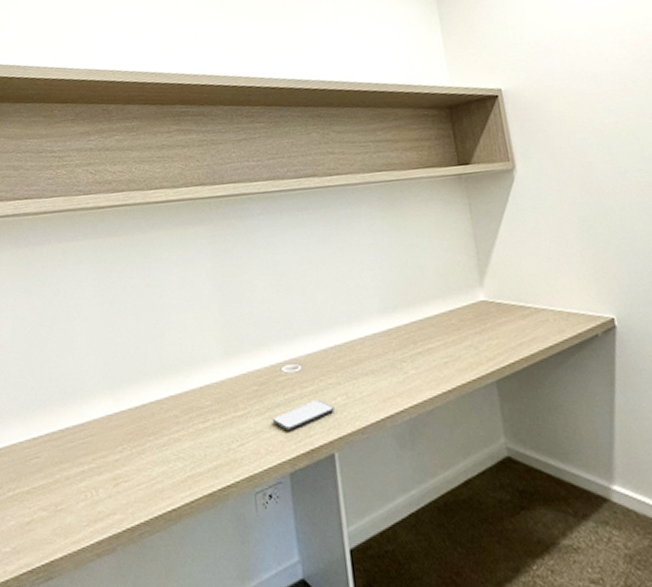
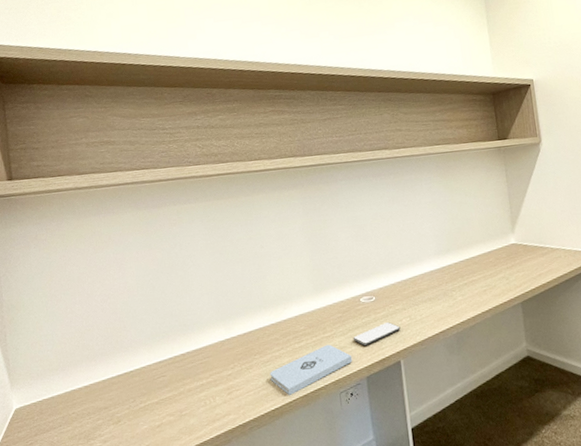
notepad: none [166,426,272,492] -> present [270,344,353,395]

